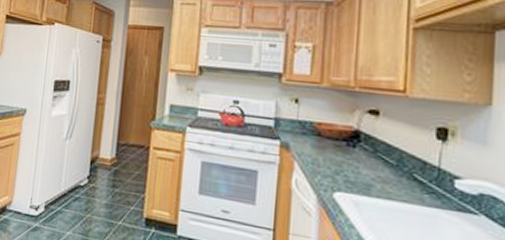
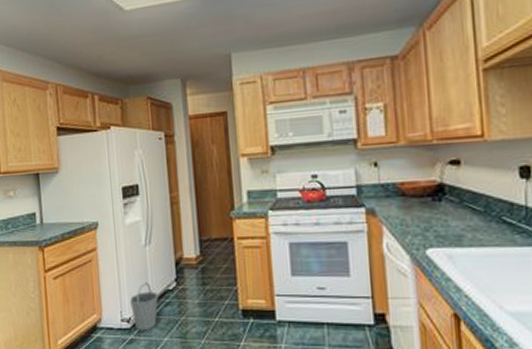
bucket: none [41,173,69,222] -> present [130,281,158,331]

